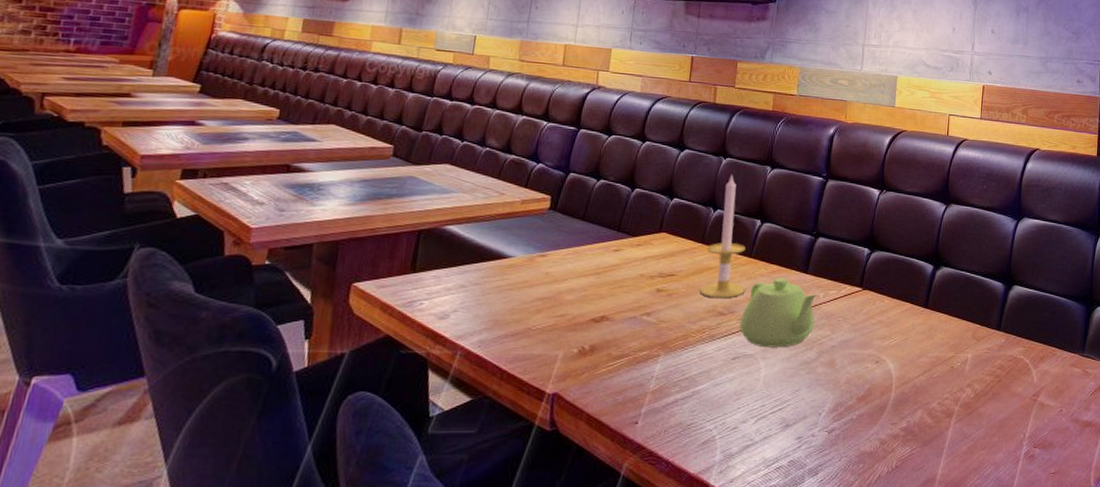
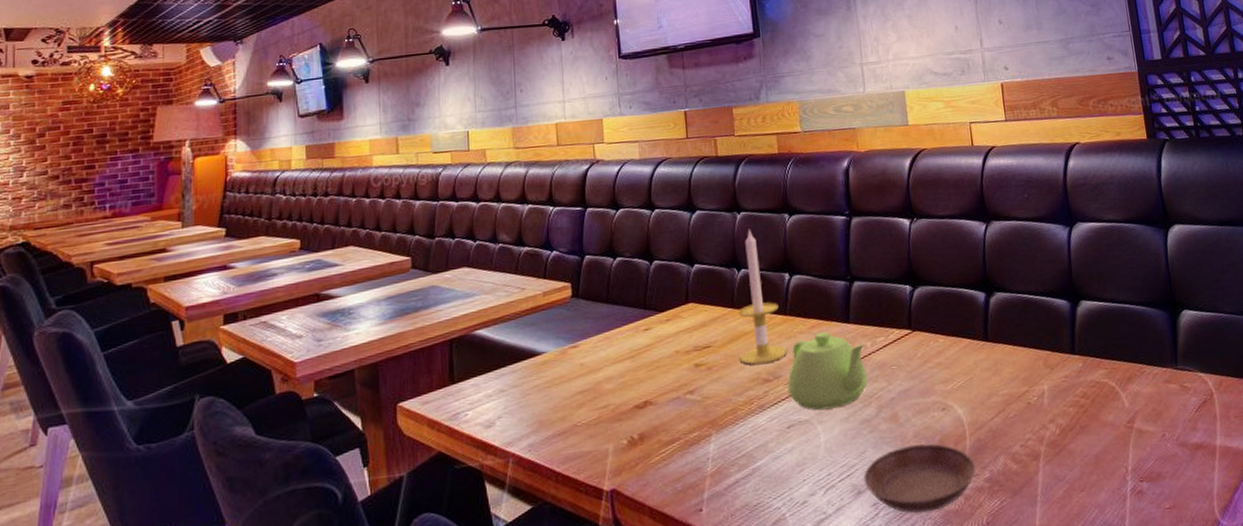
saucer: none [793,390,895,451] -> present [864,443,975,513]

